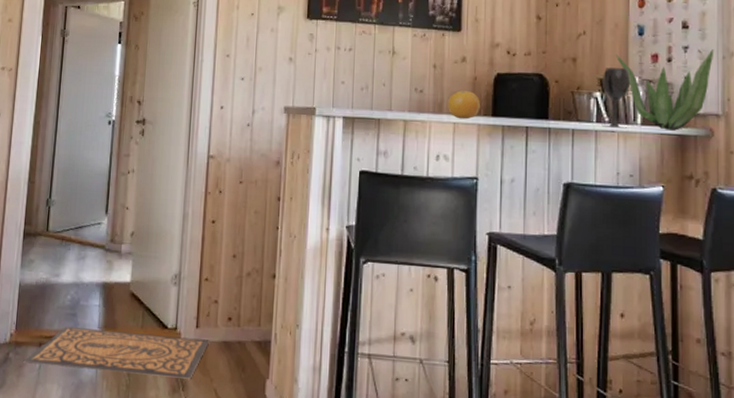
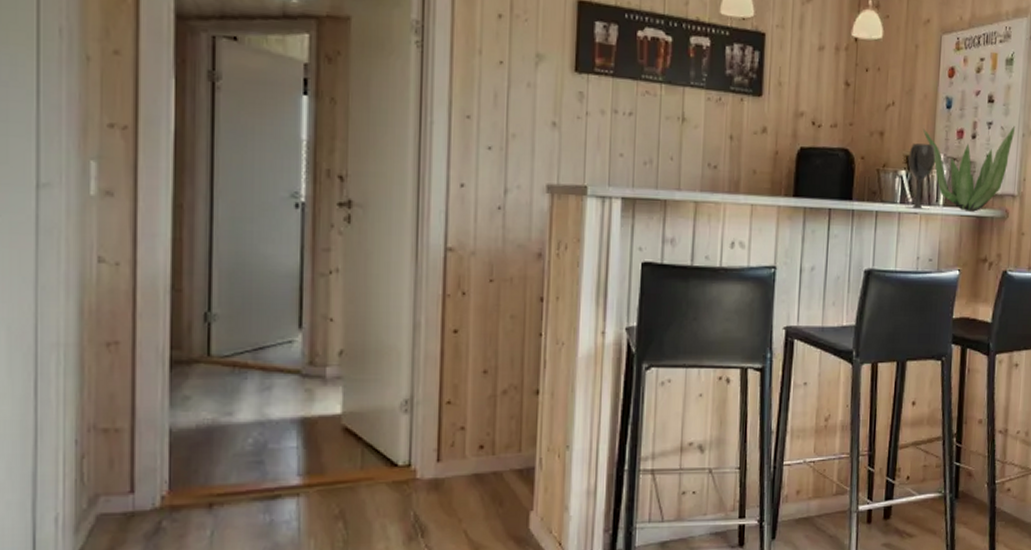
doormat: present [23,327,209,379] -> none [185,474,455,531]
fruit: present [447,91,480,120] -> none [744,167,781,201]

